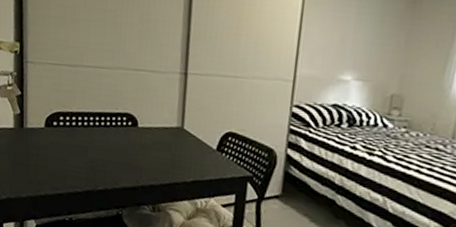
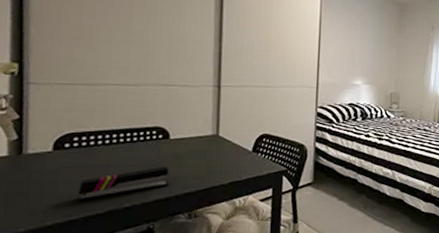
stapler: none [63,154,137,178] -> present [78,166,169,201]

